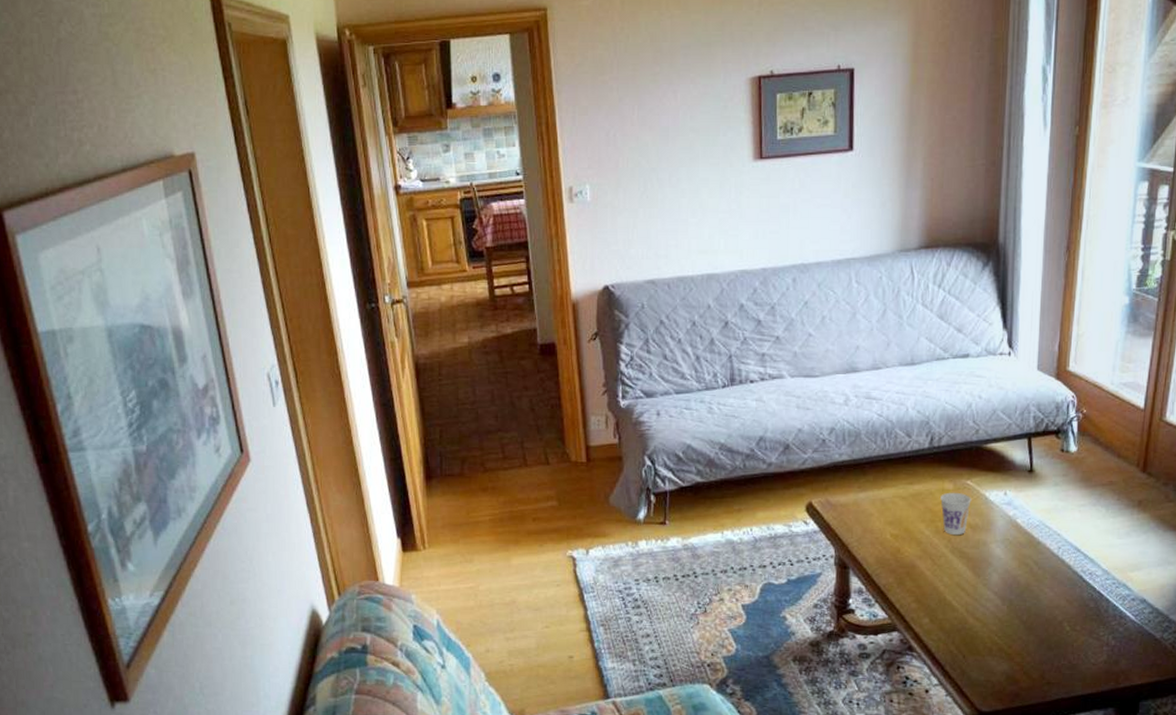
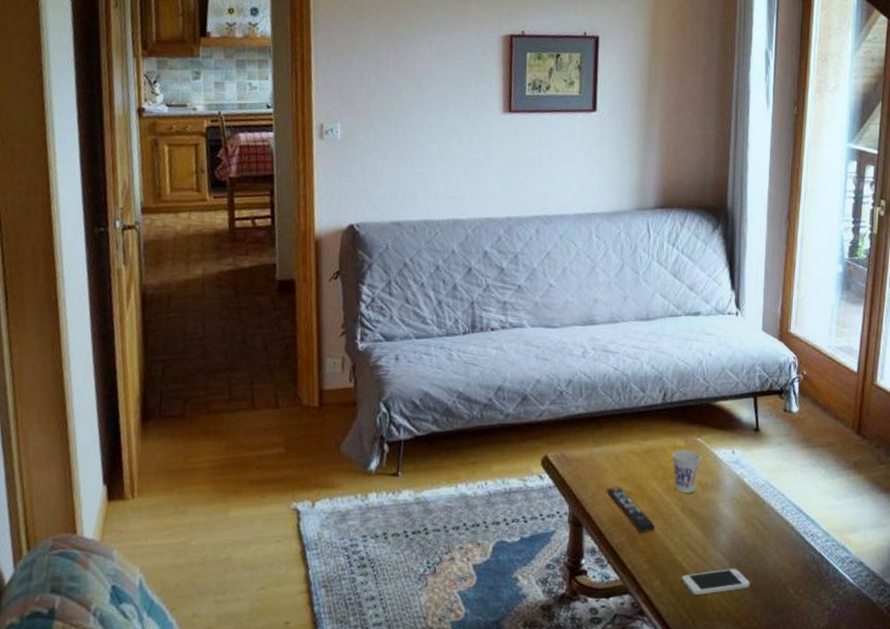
remote control: none [872,530,923,574] -> present [606,487,655,533]
smartphone: none [951,607,1023,632] -> present [681,569,750,595]

